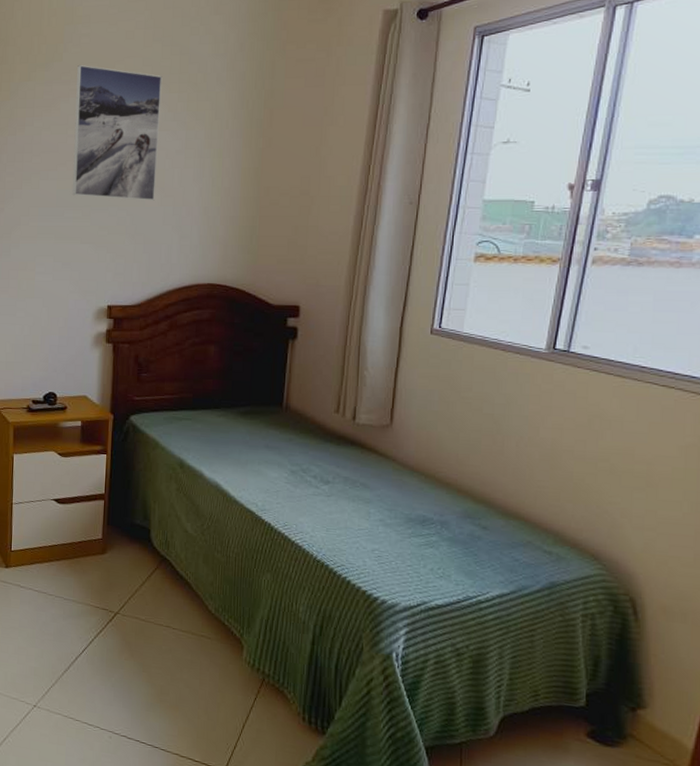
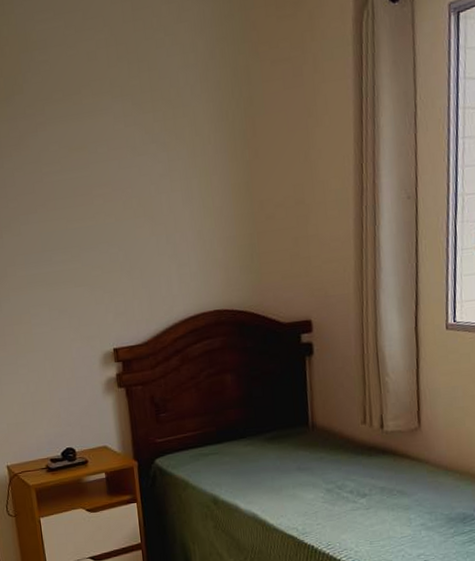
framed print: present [72,64,163,201] -> none [41,94,145,238]

